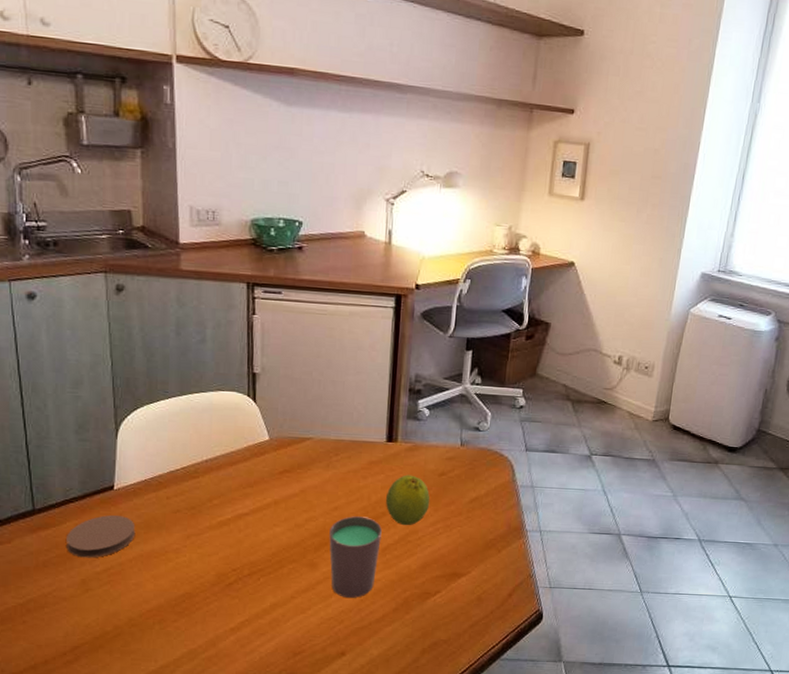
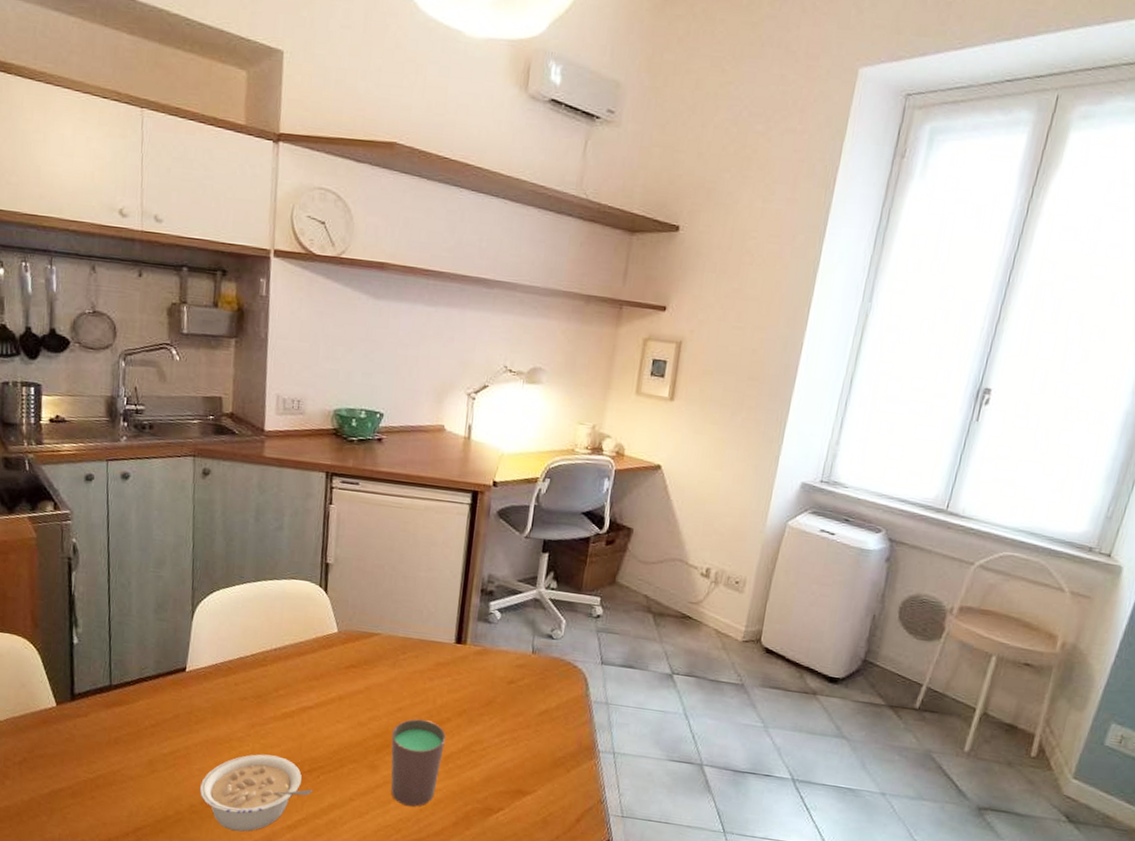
coaster: present [67,514,136,558] -> none [137,696,204,739]
legume: none [137,563,254,639] -> present [199,754,313,832]
fruit: present [385,475,430,526] -> none [450,679,498,735]

